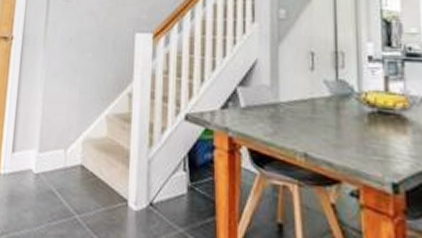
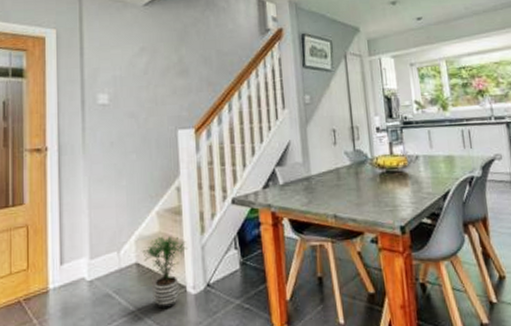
potted plant: none [88,141,134,220] -> present [142,235,189,309]

